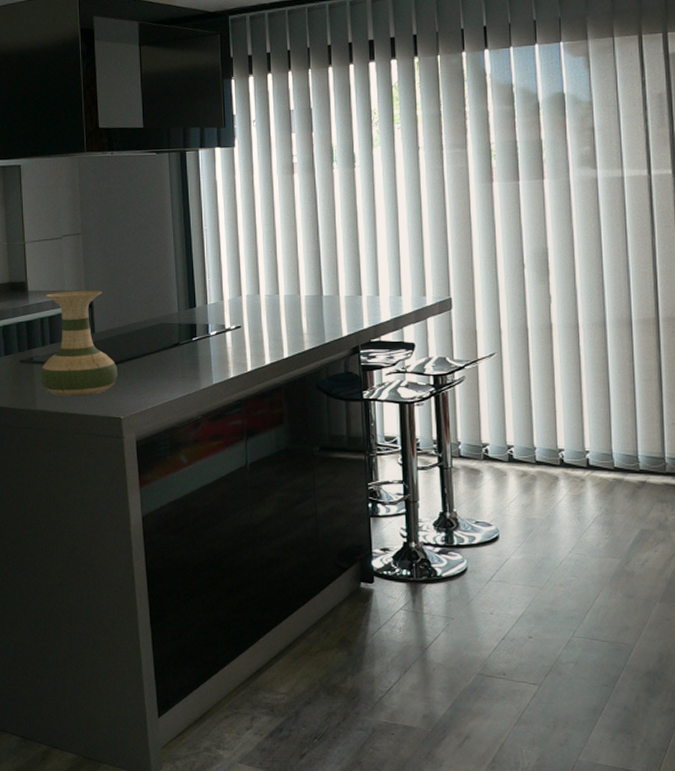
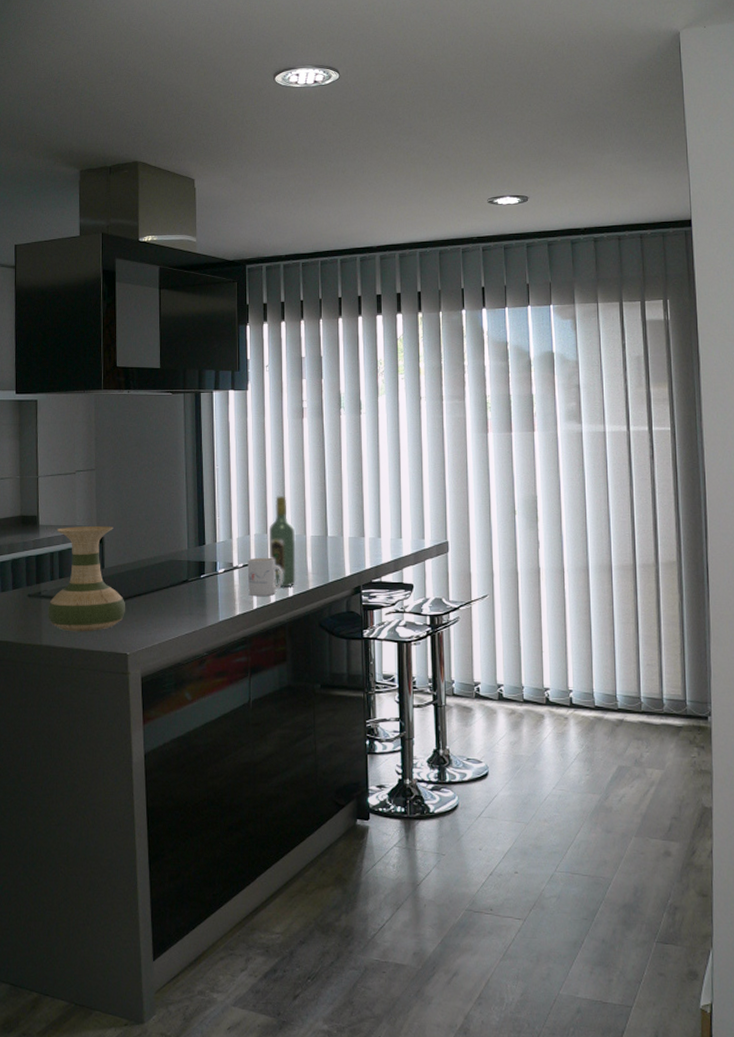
mug: none [240,318,277,358] -> present [247,557,283,596]
wine bottle: none [261,254,291,349] -> present [268,495,296,587]

